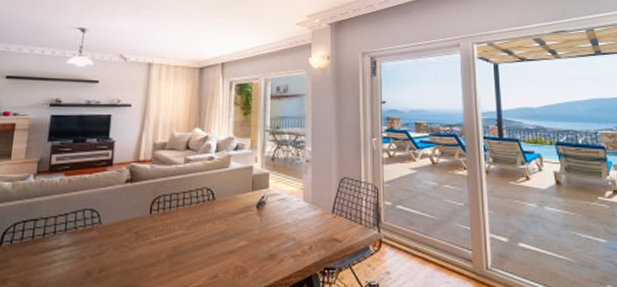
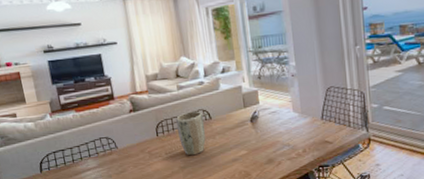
plant pot: none [174,189,207,242] -> present [176,111,206,156]

